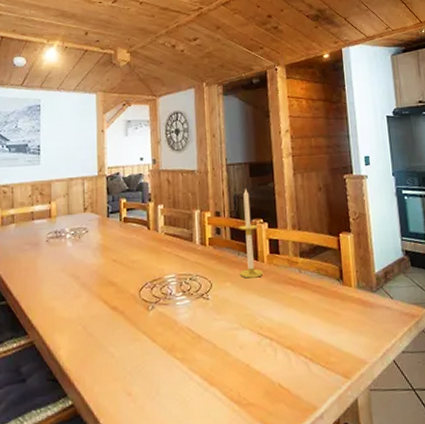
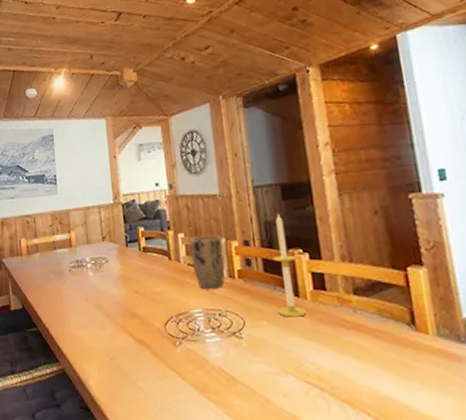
plant pot: none [168,207,199,256] -> present [189,235,226,289]

